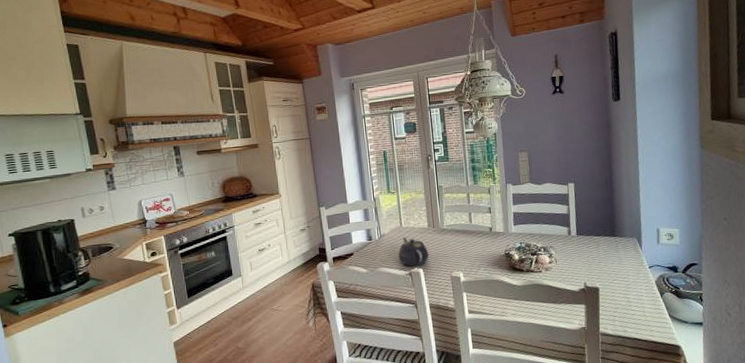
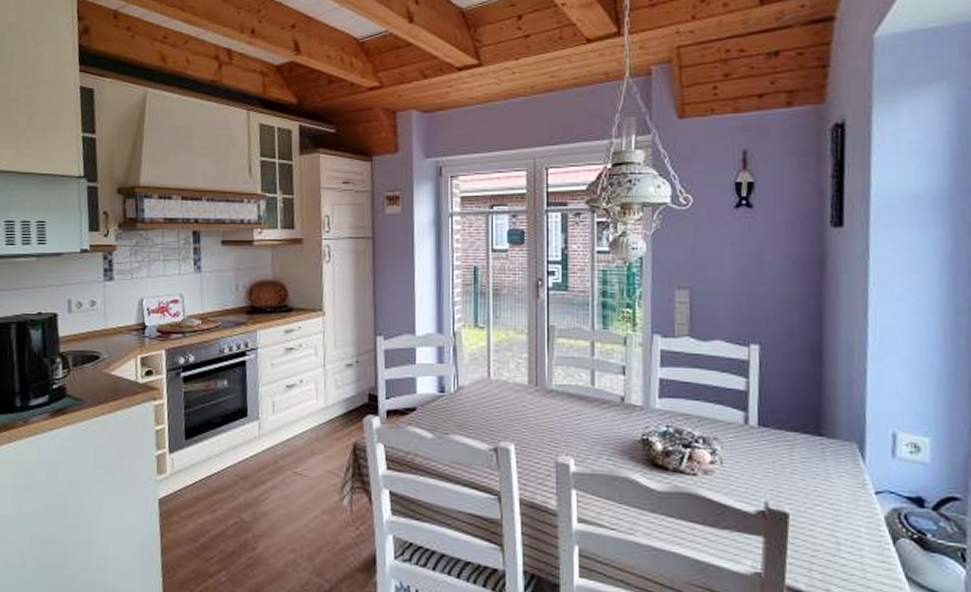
teapot: present [398,236,429,267] -> none [480,393,526,440]

